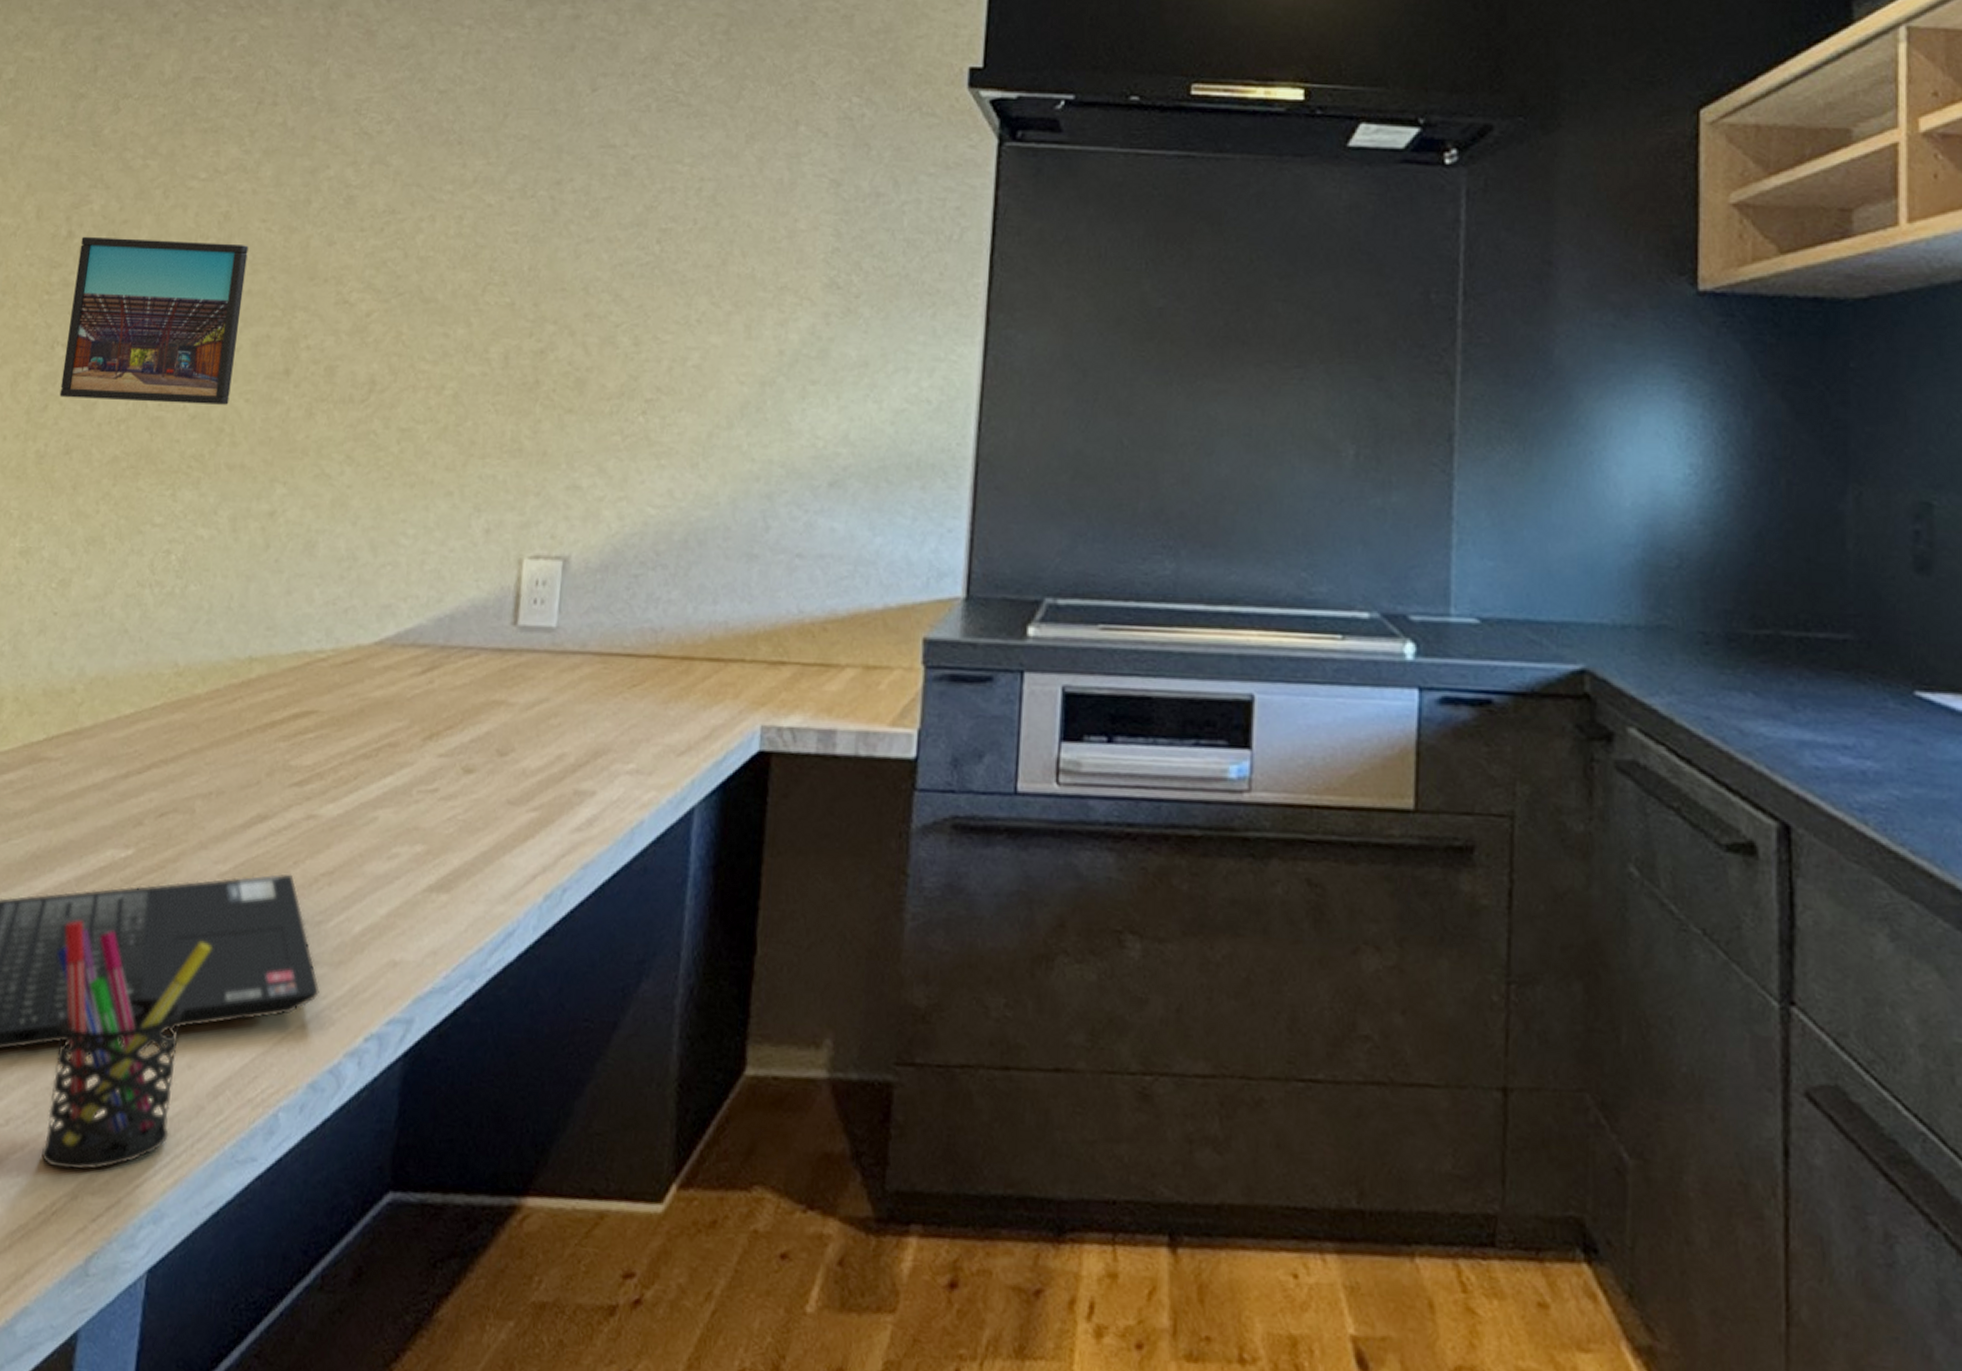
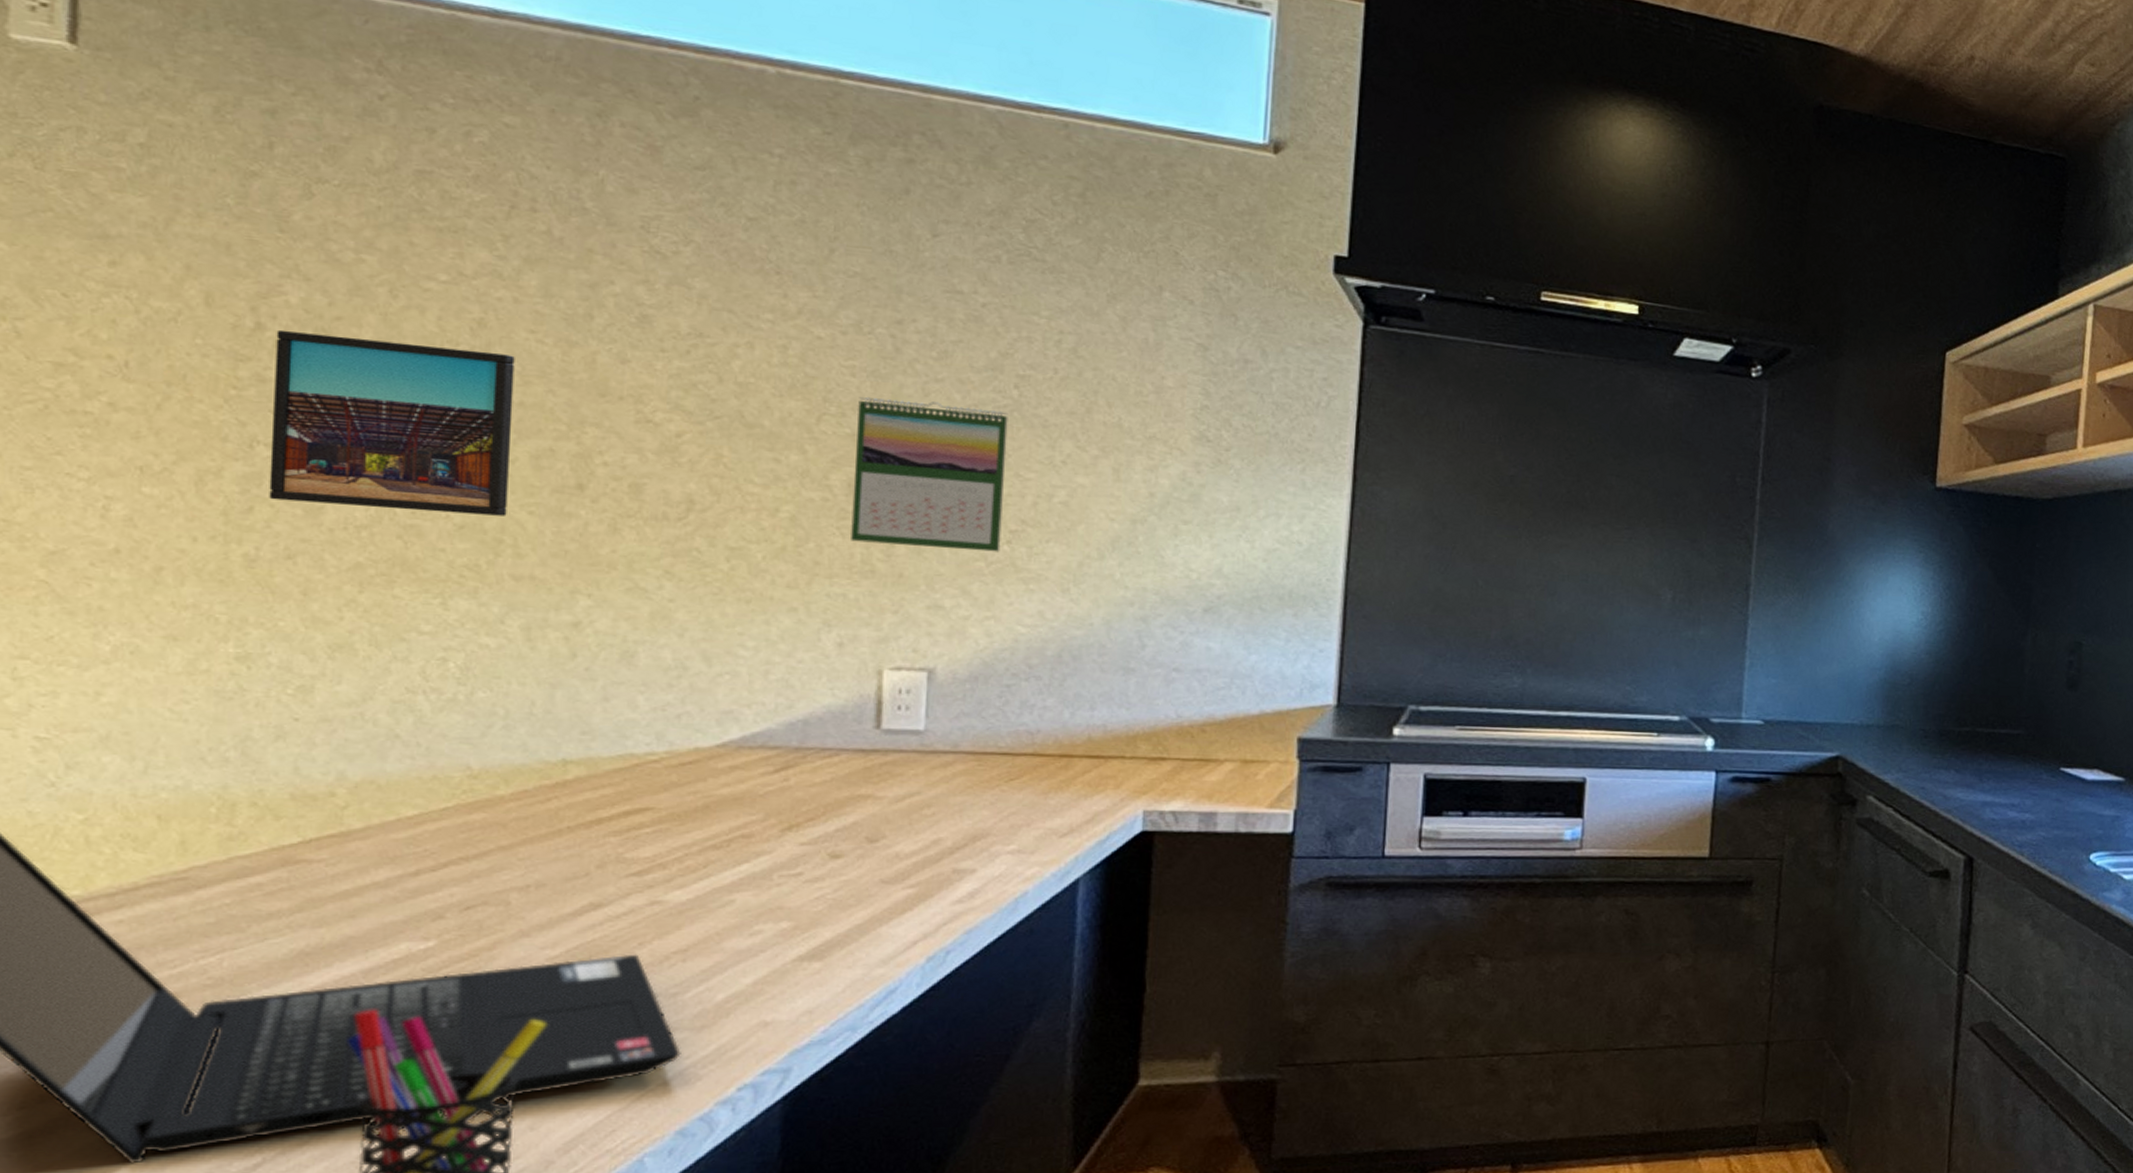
calendar: none [503,262,650,424] -> present [851,396,1008,552]

